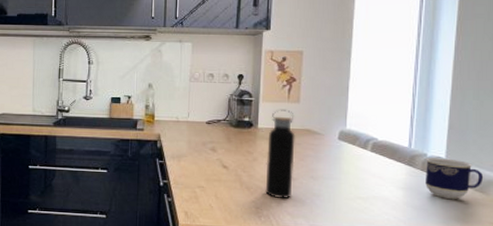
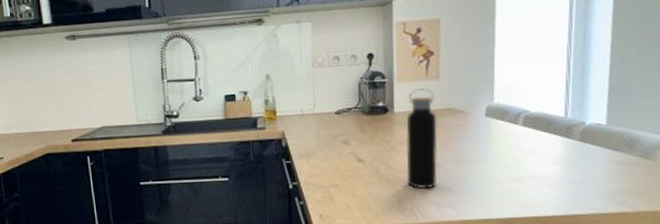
cup: present [425,157,484,199] -> none [584,124,650,170]

